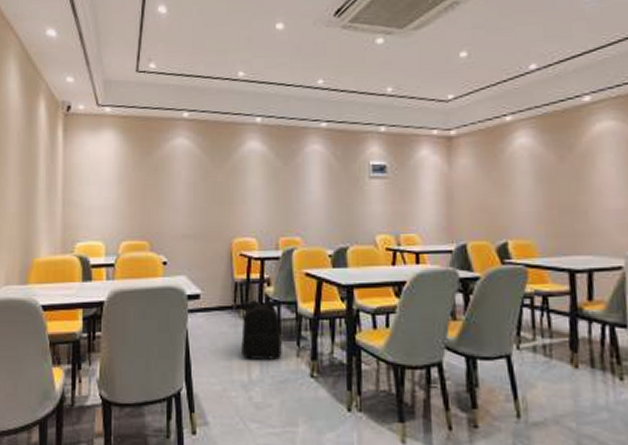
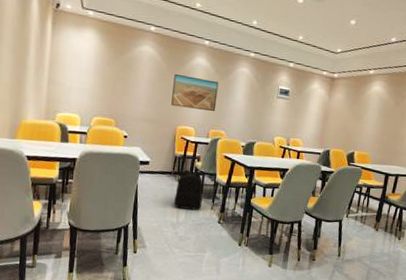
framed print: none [220,167,283,212] -> present [171,73,219,111]

